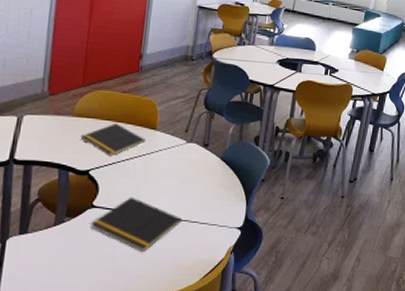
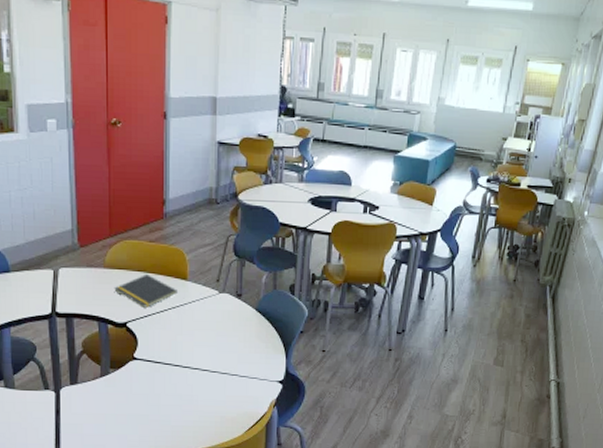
notepad: present [90,197,183,252] -> none [134,349,222,403]

